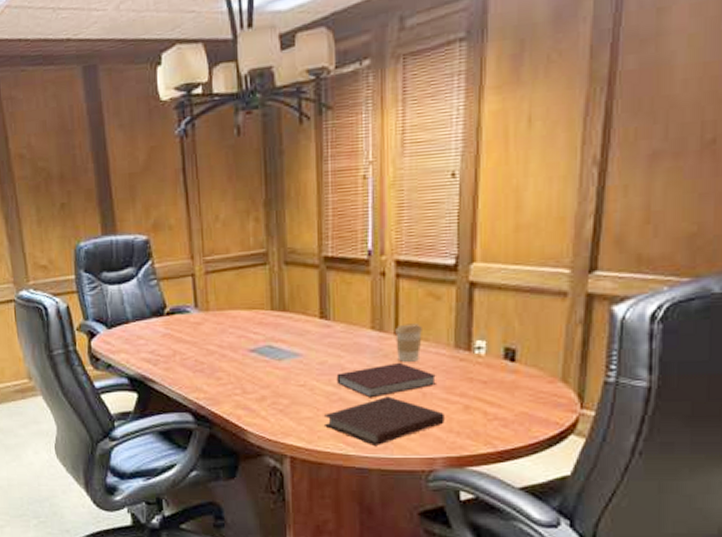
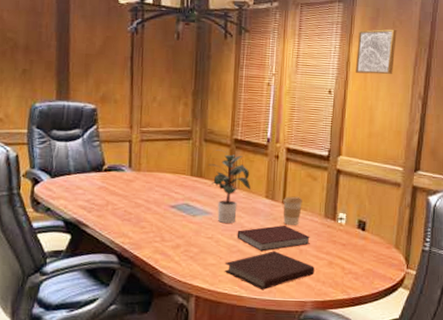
potted plant: none [292,272,350,366] -> present [208,149,251,223]
wall art: none [491,65,554,141] -> present [356,29,397,75]

